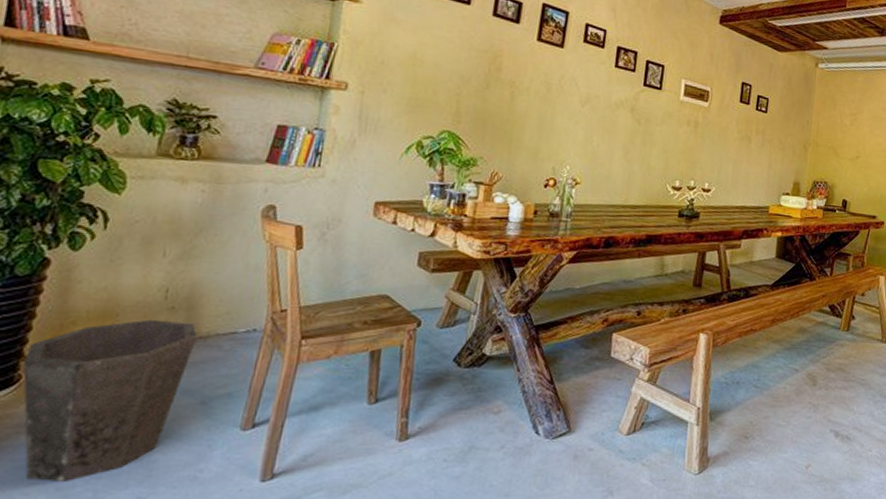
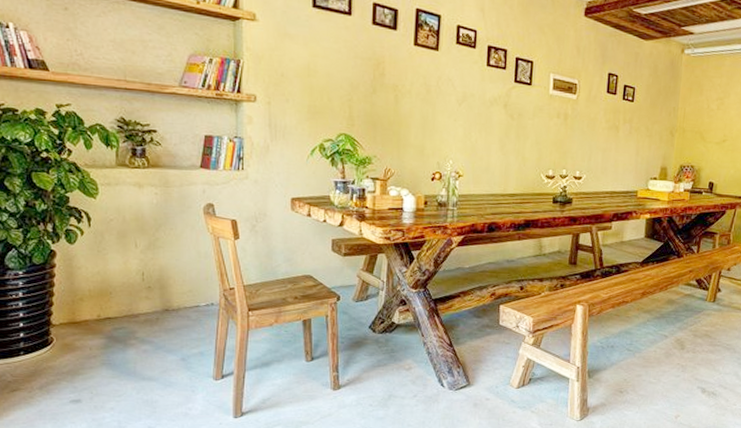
waste bin: present [23,319,197,482] -> none [52,296,171,414]

